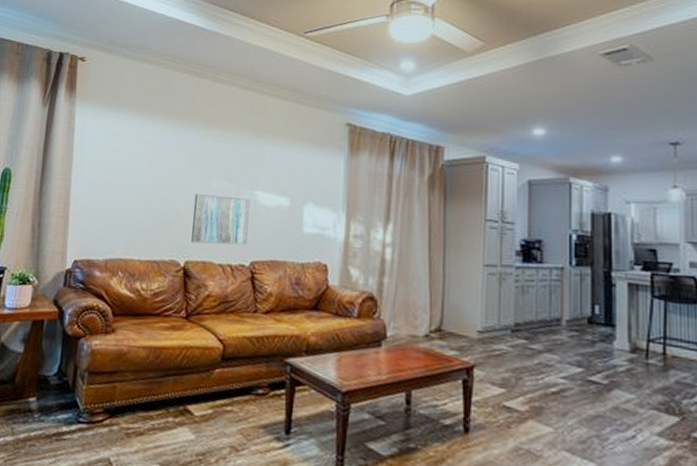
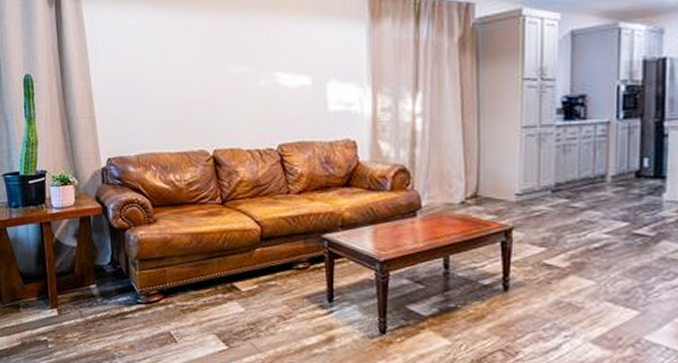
wall art: present [191,194,250,246] -> none [214,80,272,132]

